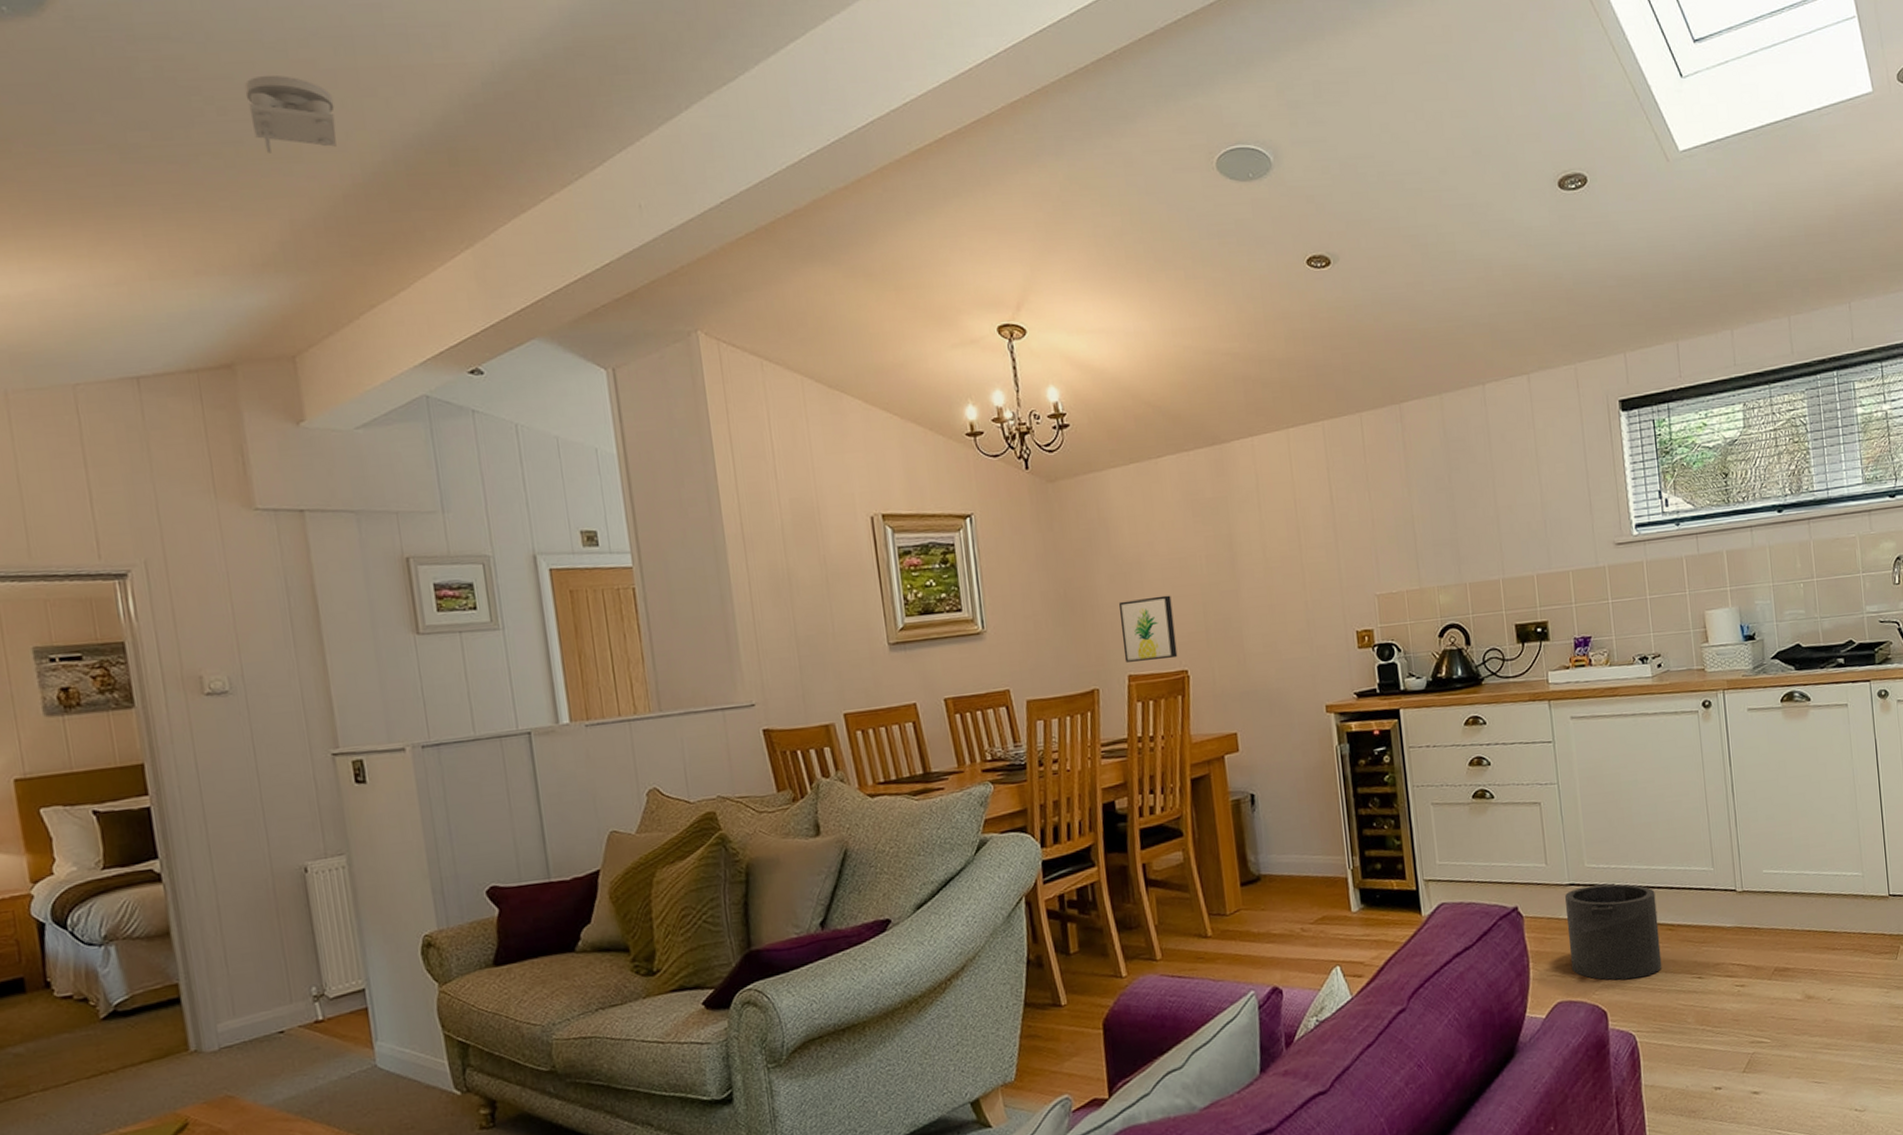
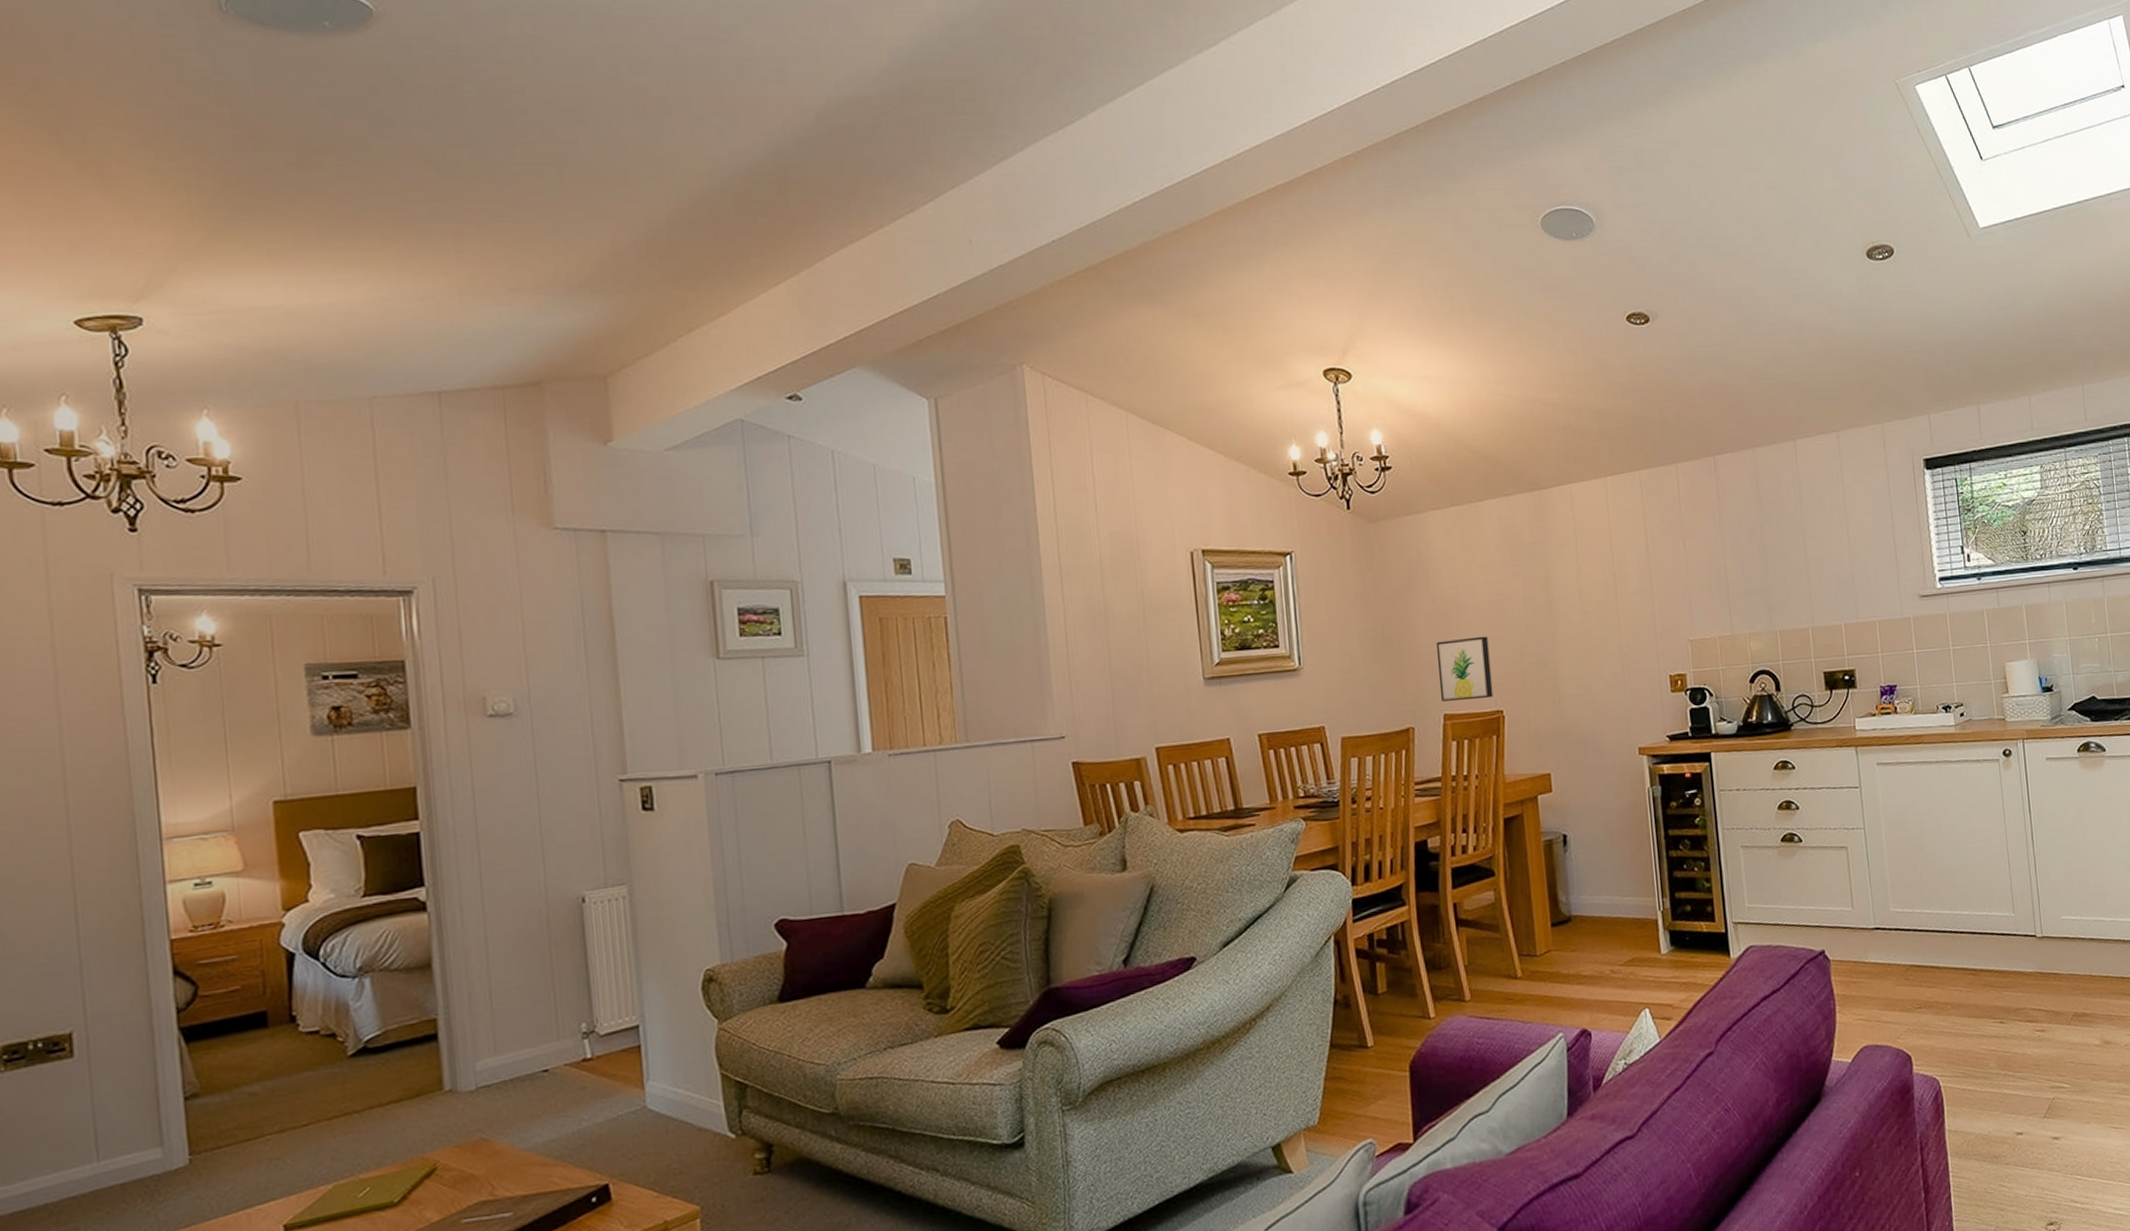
smoke detector: present [244,75,337,154] -> none [572,100,664,176]
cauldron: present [1565,882,1662,981] -> none [1871,927,1965,1025]

